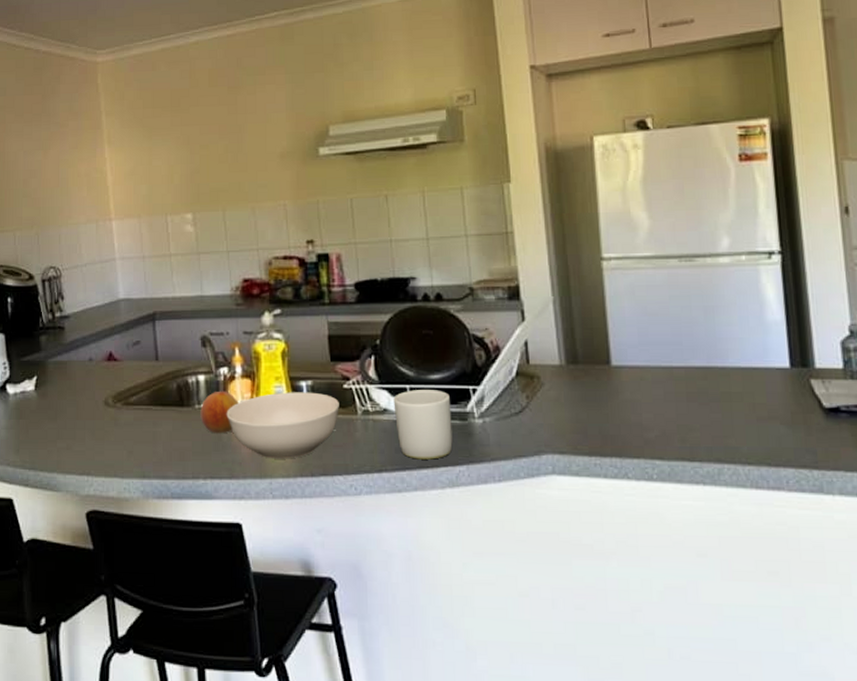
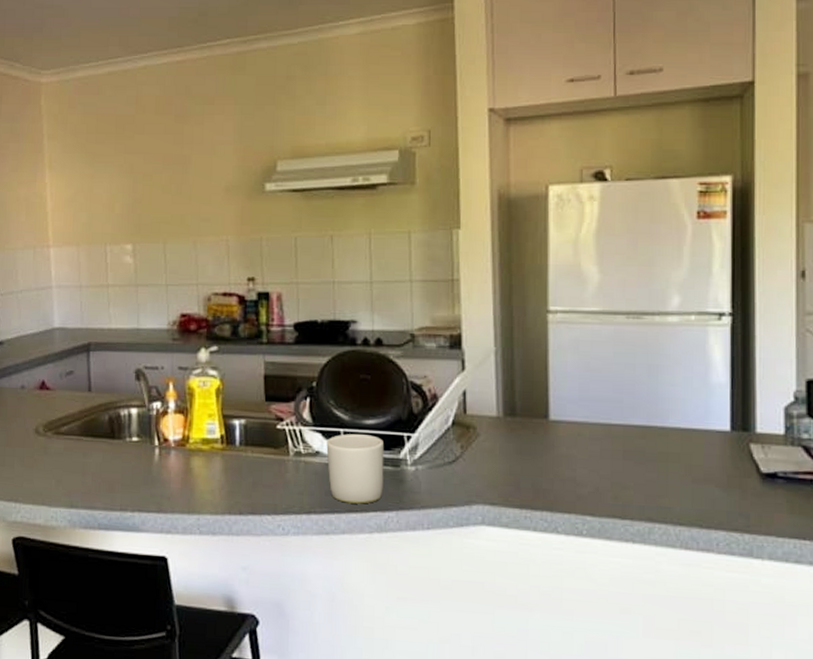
fruit: present [200,391,238,434] -> none [131,425,170,468]
bowl: present [226,392,339,459] -> none [157,429,272,496]

